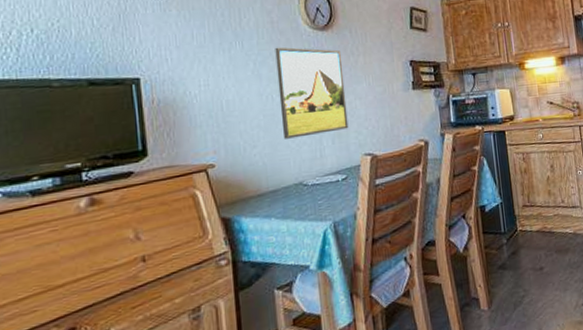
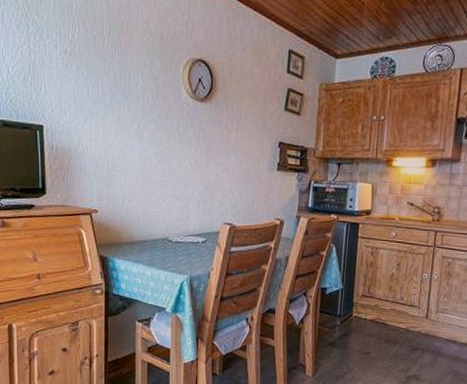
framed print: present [275,47,349,139] -> none [156,112,216,199]

